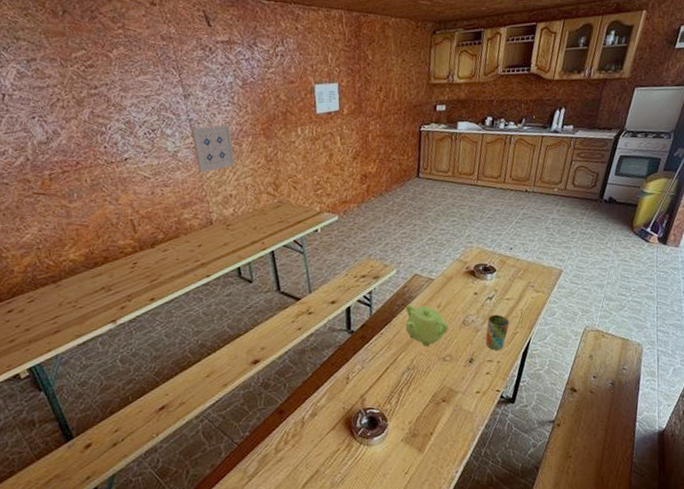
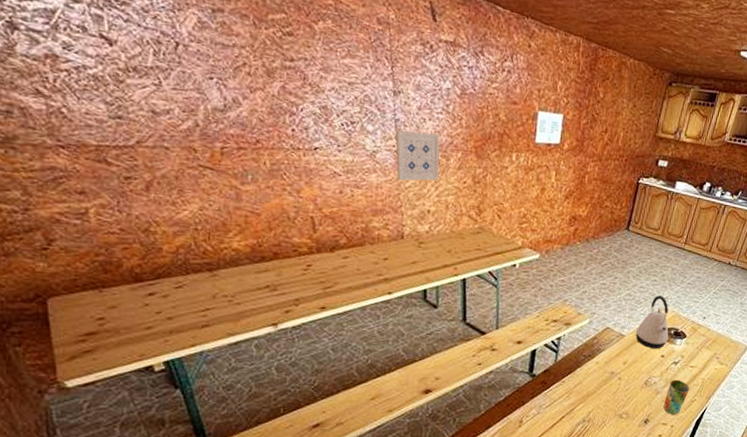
teapot: present [405,304,449,346] -> none [588,356,631,401]
kettle: none [444,234,478,288] -> present [635,295,669,349]

